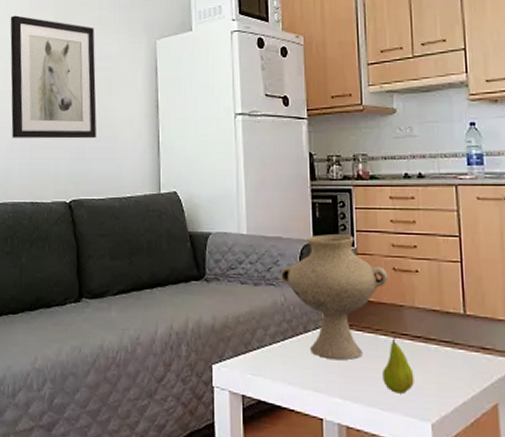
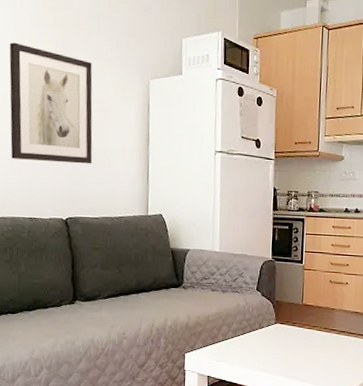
vase: present [280,234,389,361] -> none [243,253,326,349]
fruit: present [383,335,414,394] -> none [315,330,338,372]

